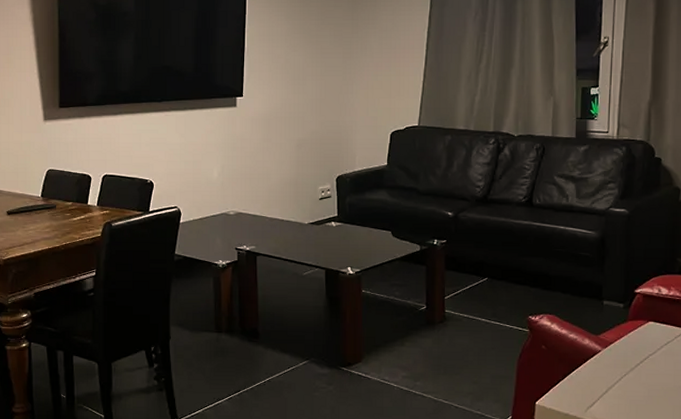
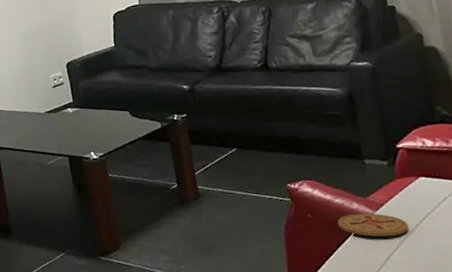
coaster: none [568,349,630,373] -> present [338,213,409,237]

